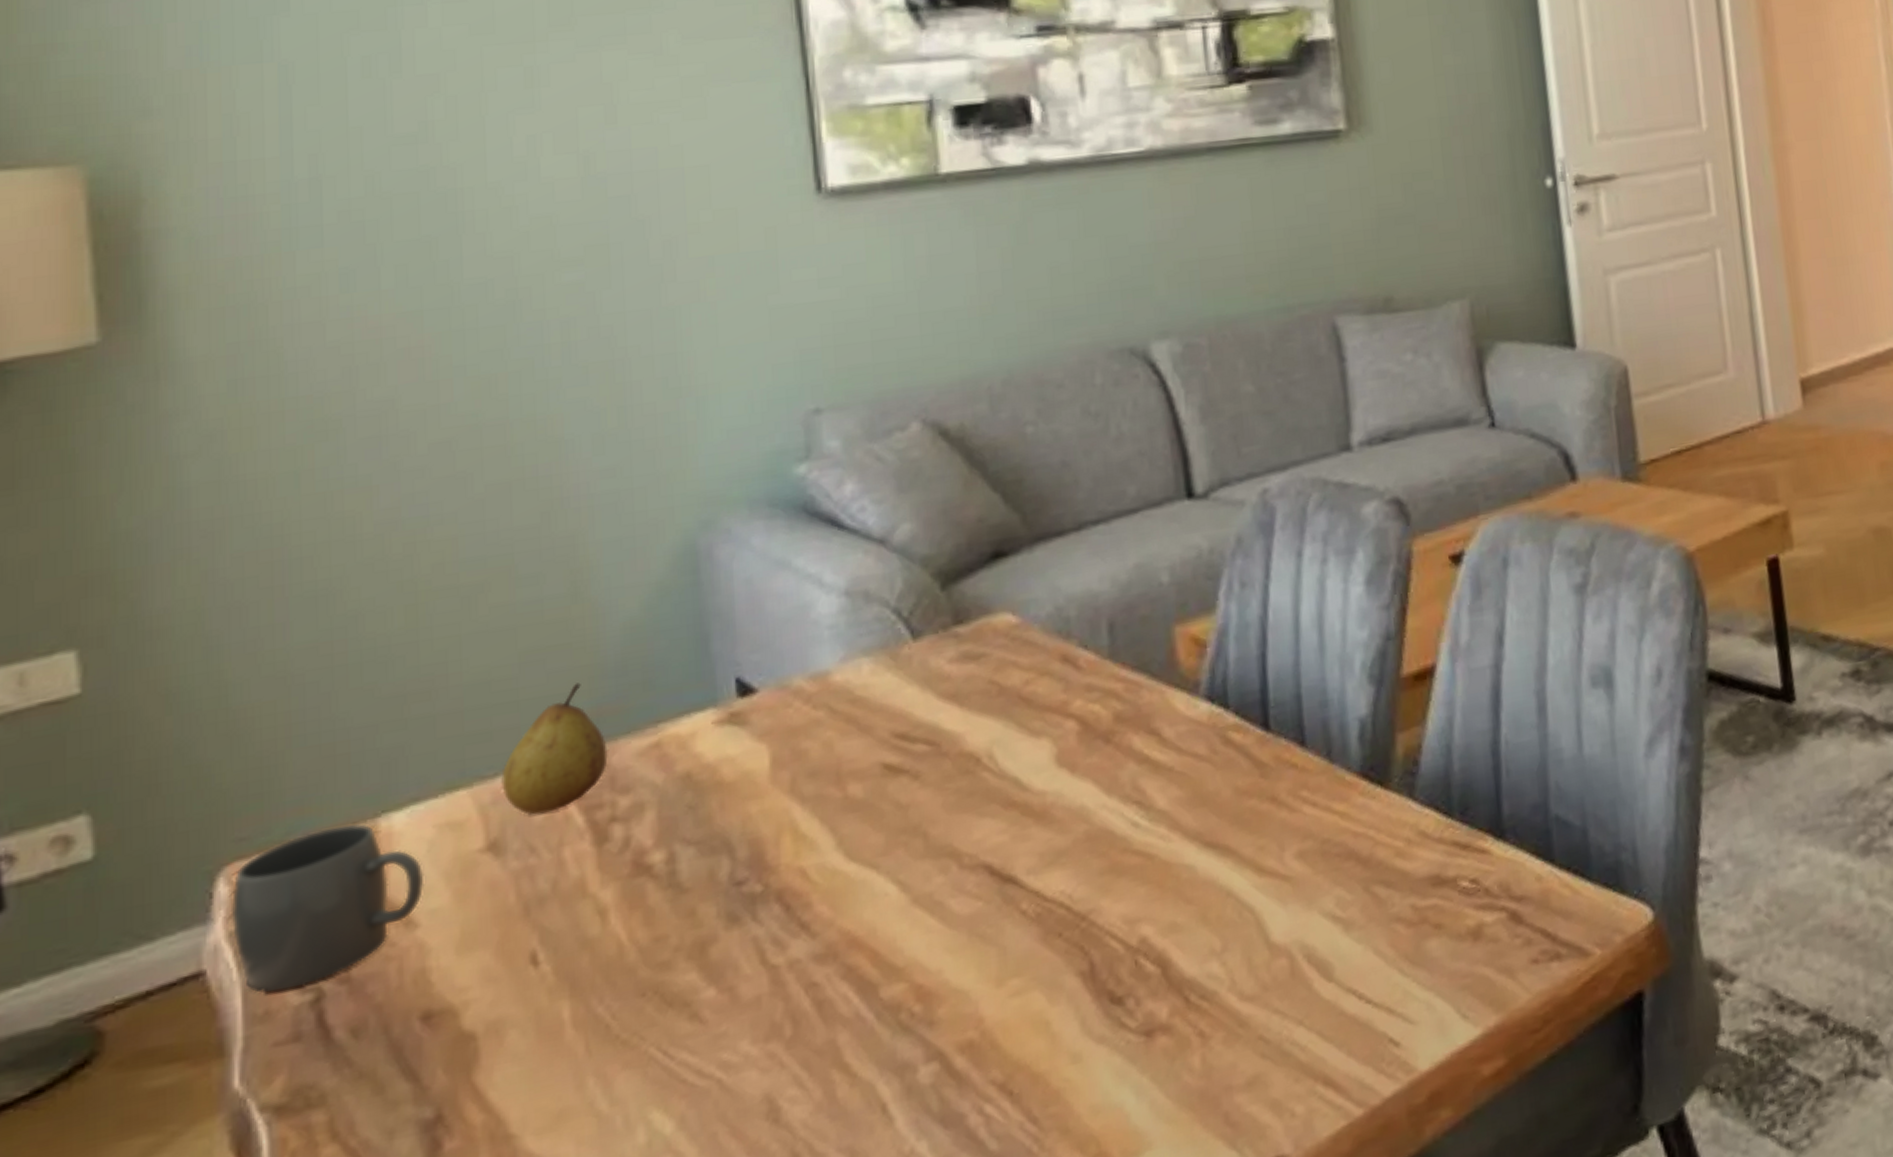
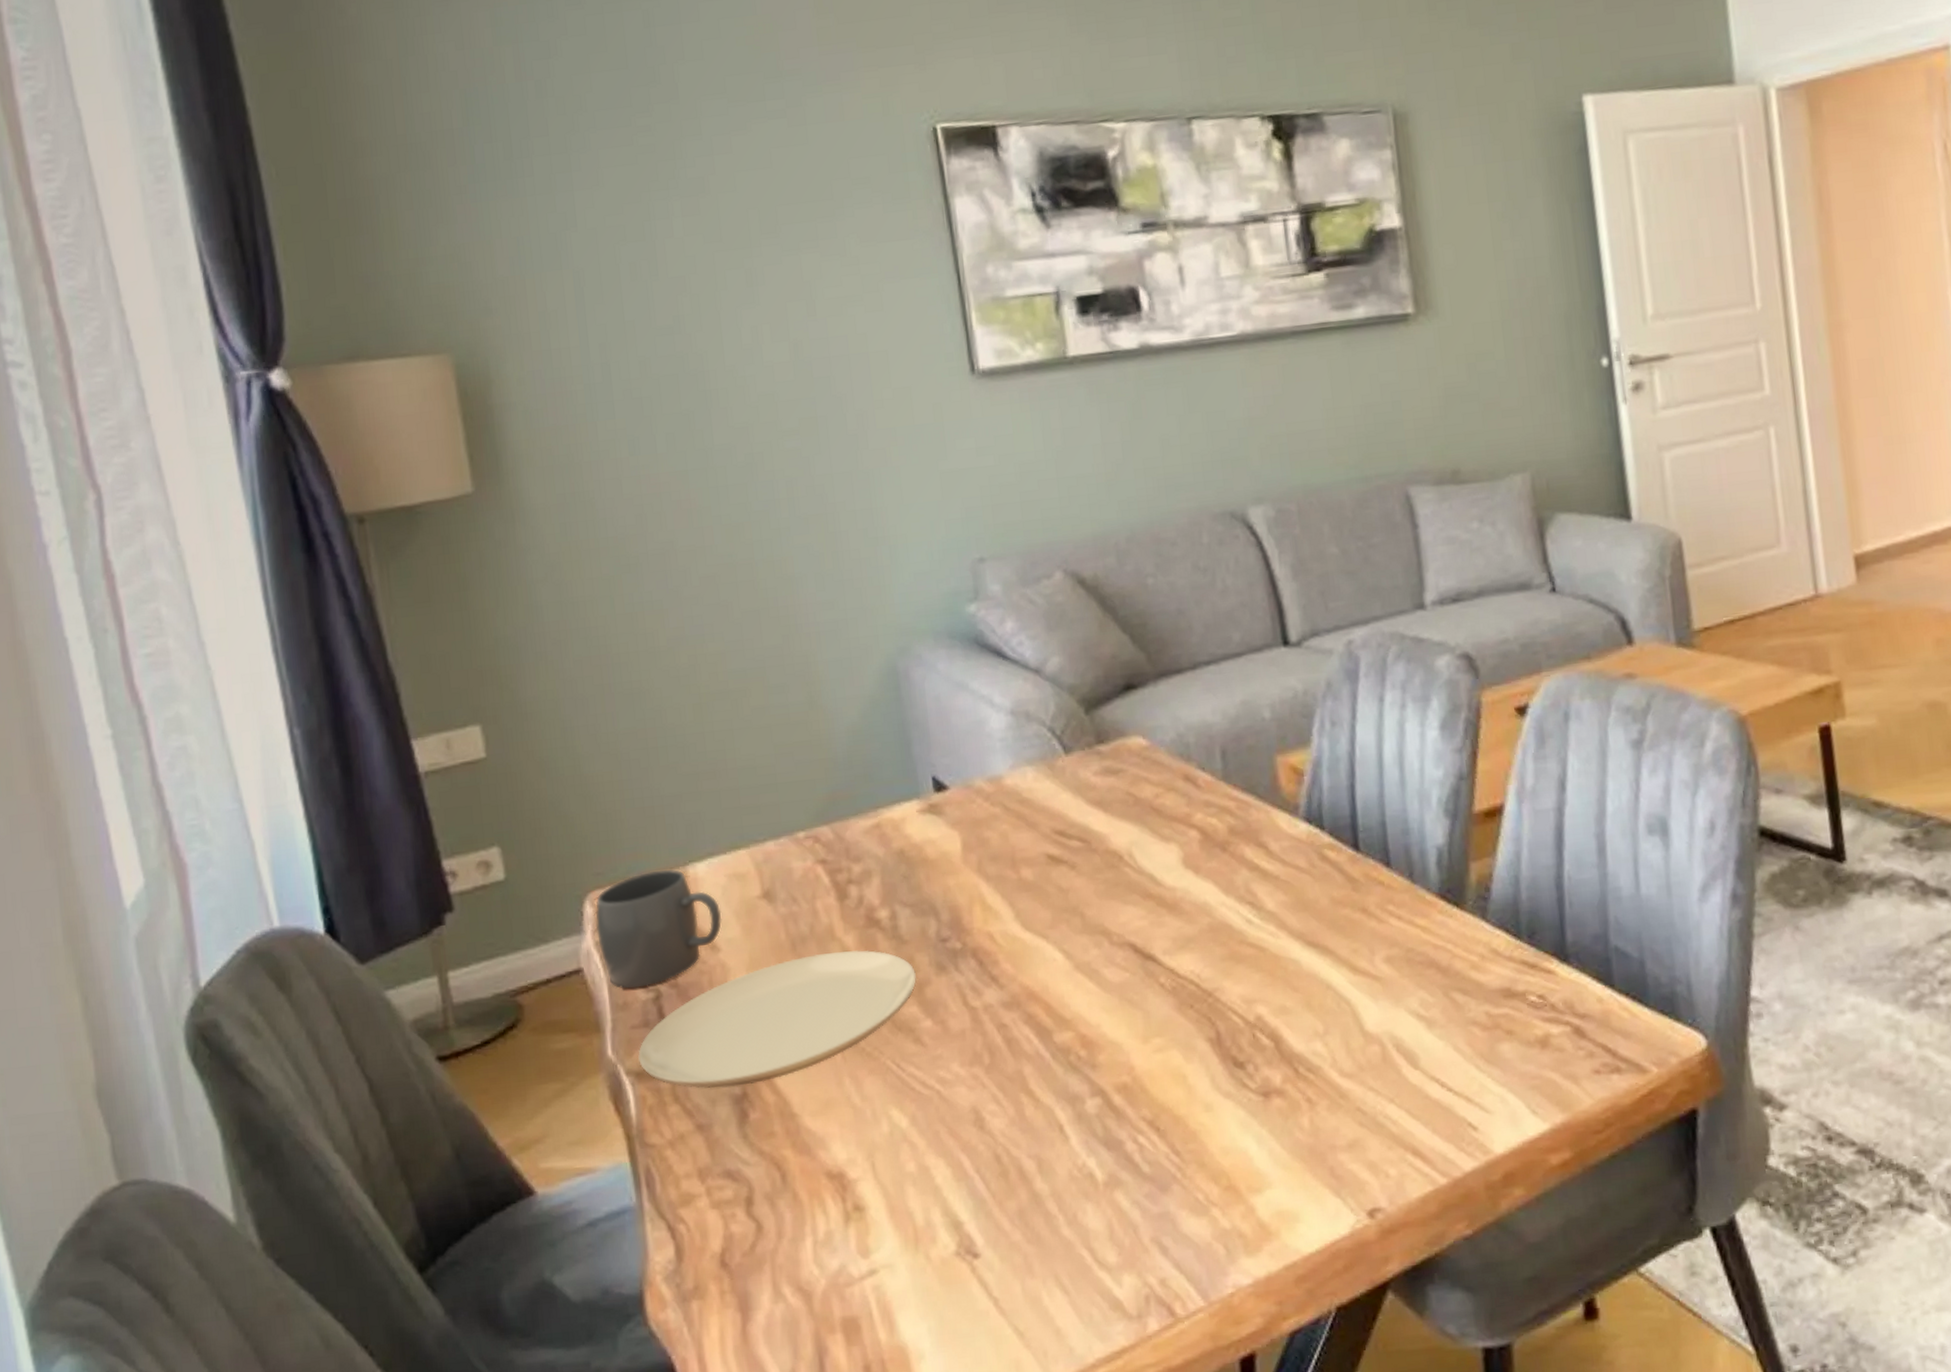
plate: none [280,905,698,1118] -> present [638,950,916,1089]
fruit: present [501,682,608,815] -> none [769,772,843,873]

